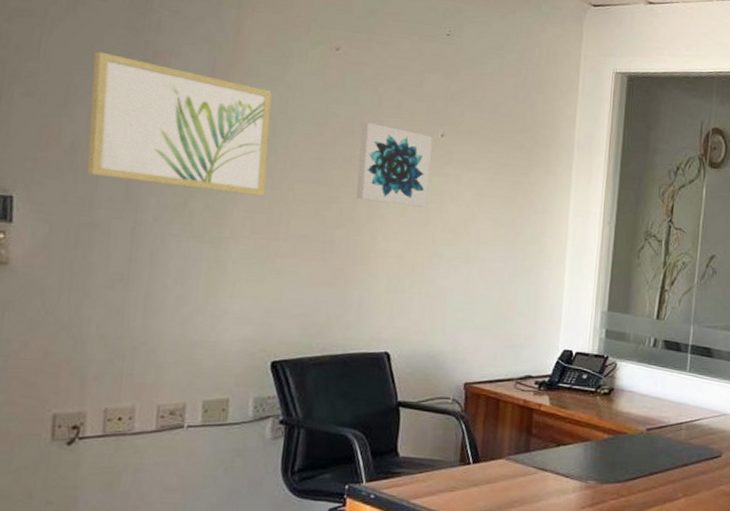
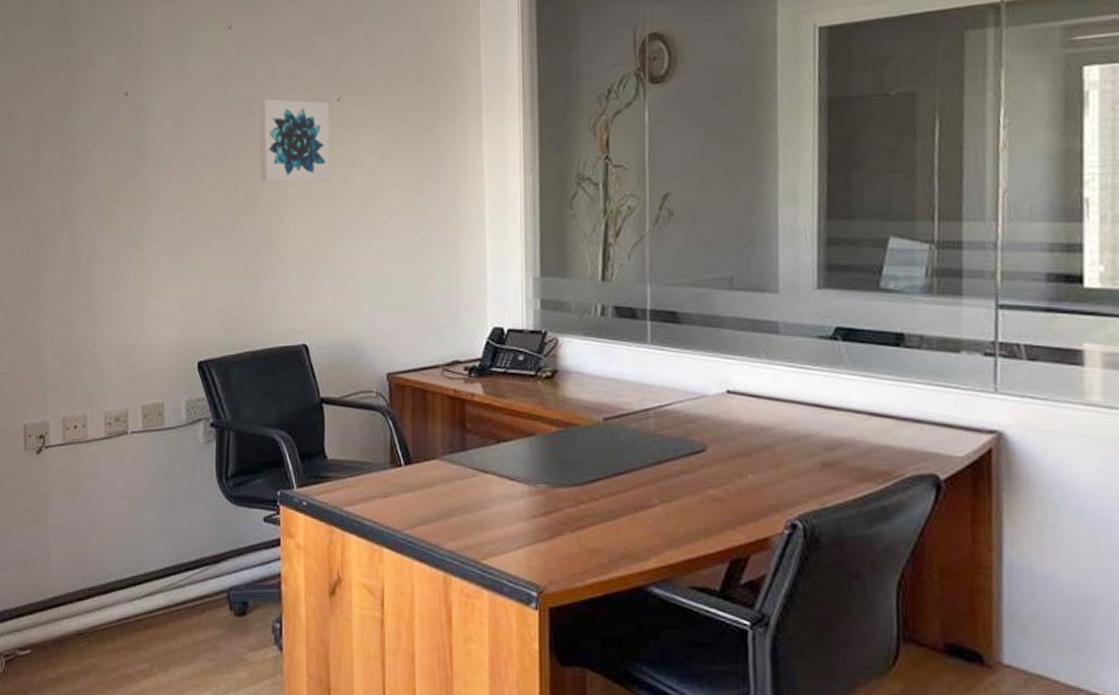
wall art: present [87,51,272,197] -> none [28,74,178,194]

